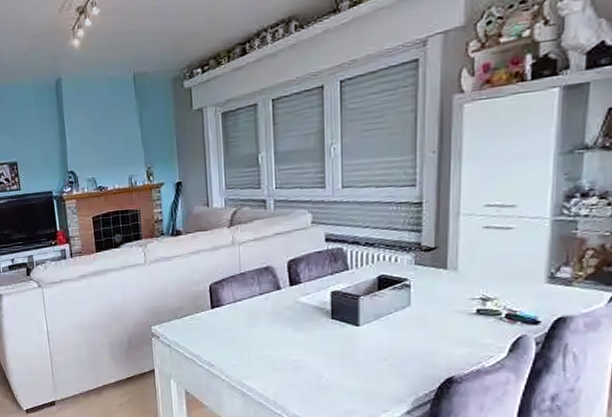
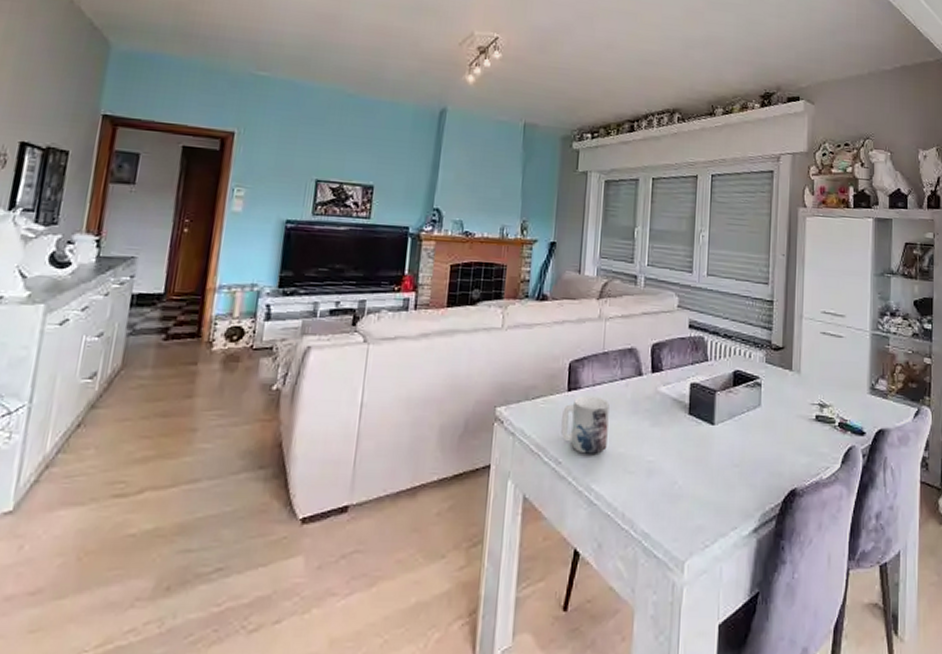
mug: none [209,310,253,357] -> present [561,395,610,454]

